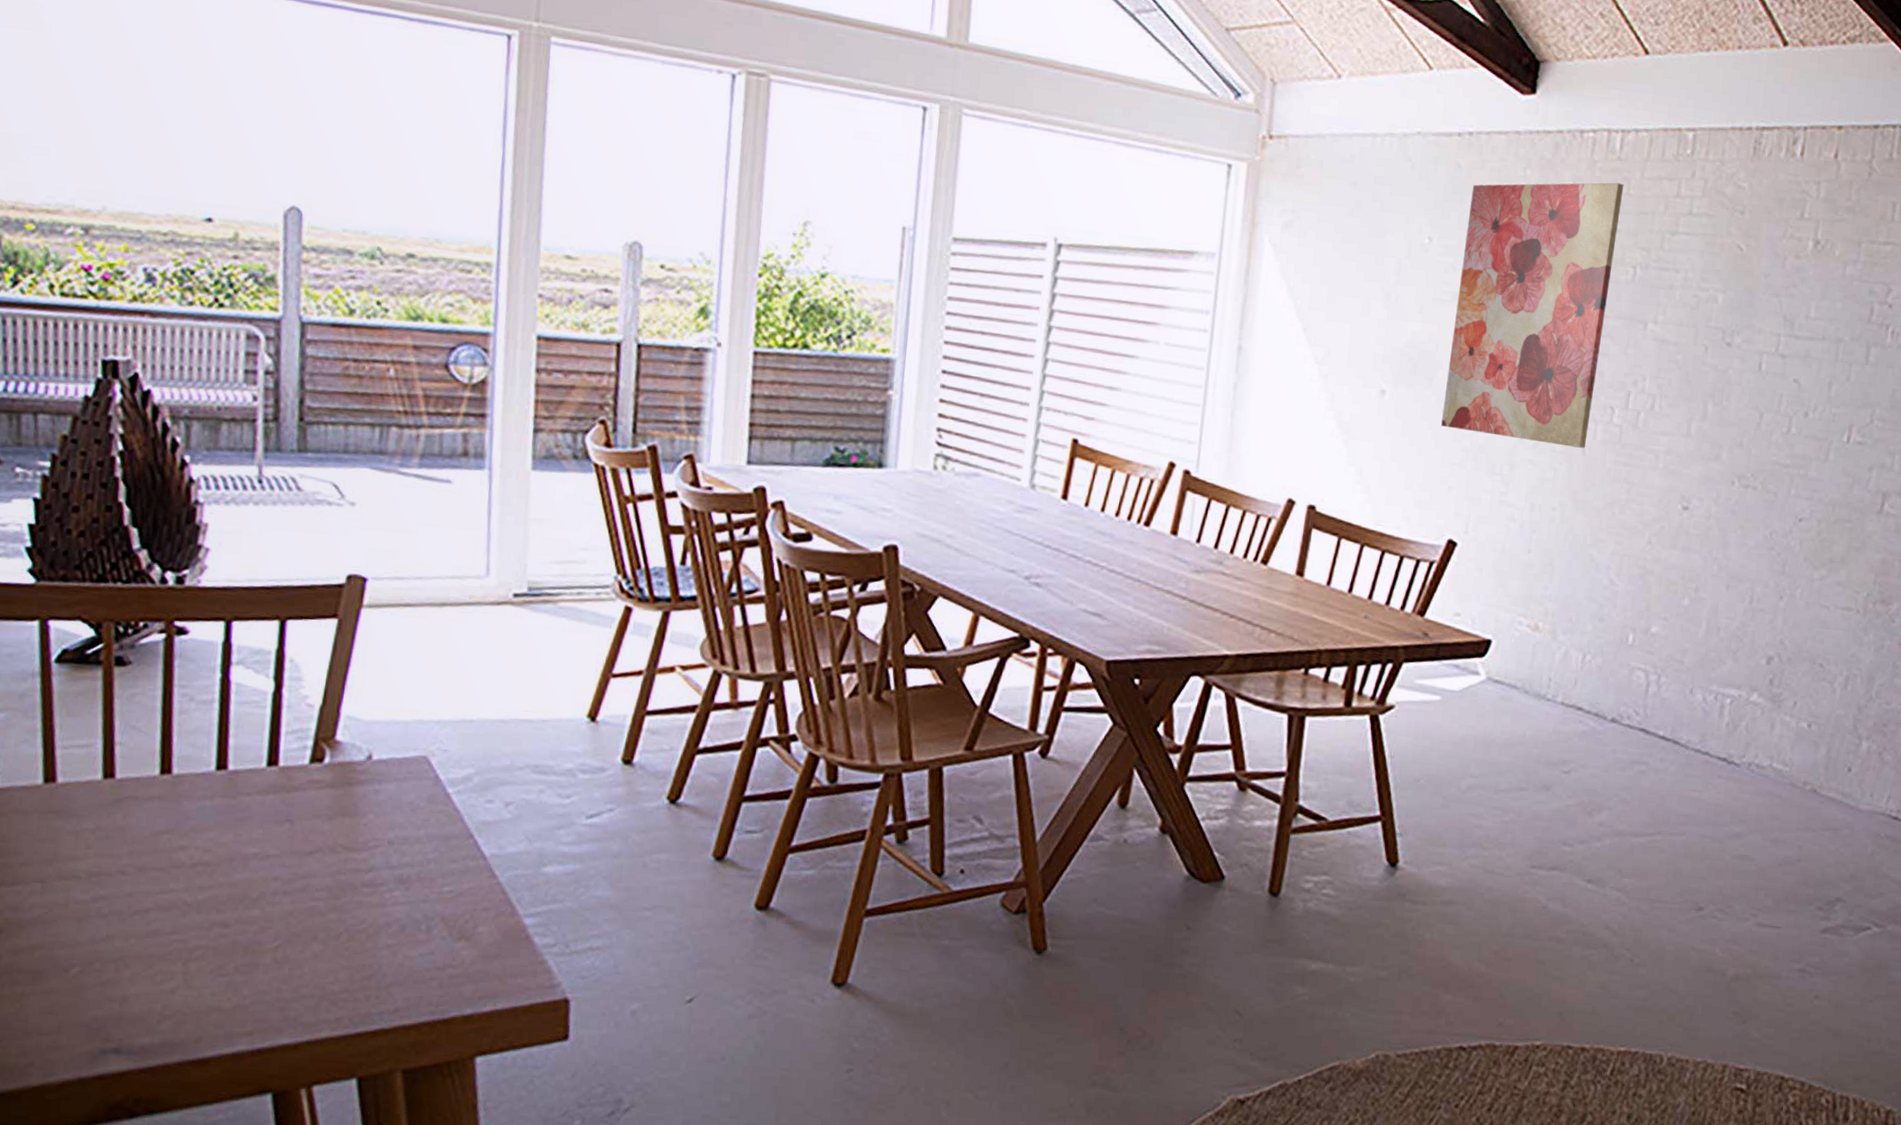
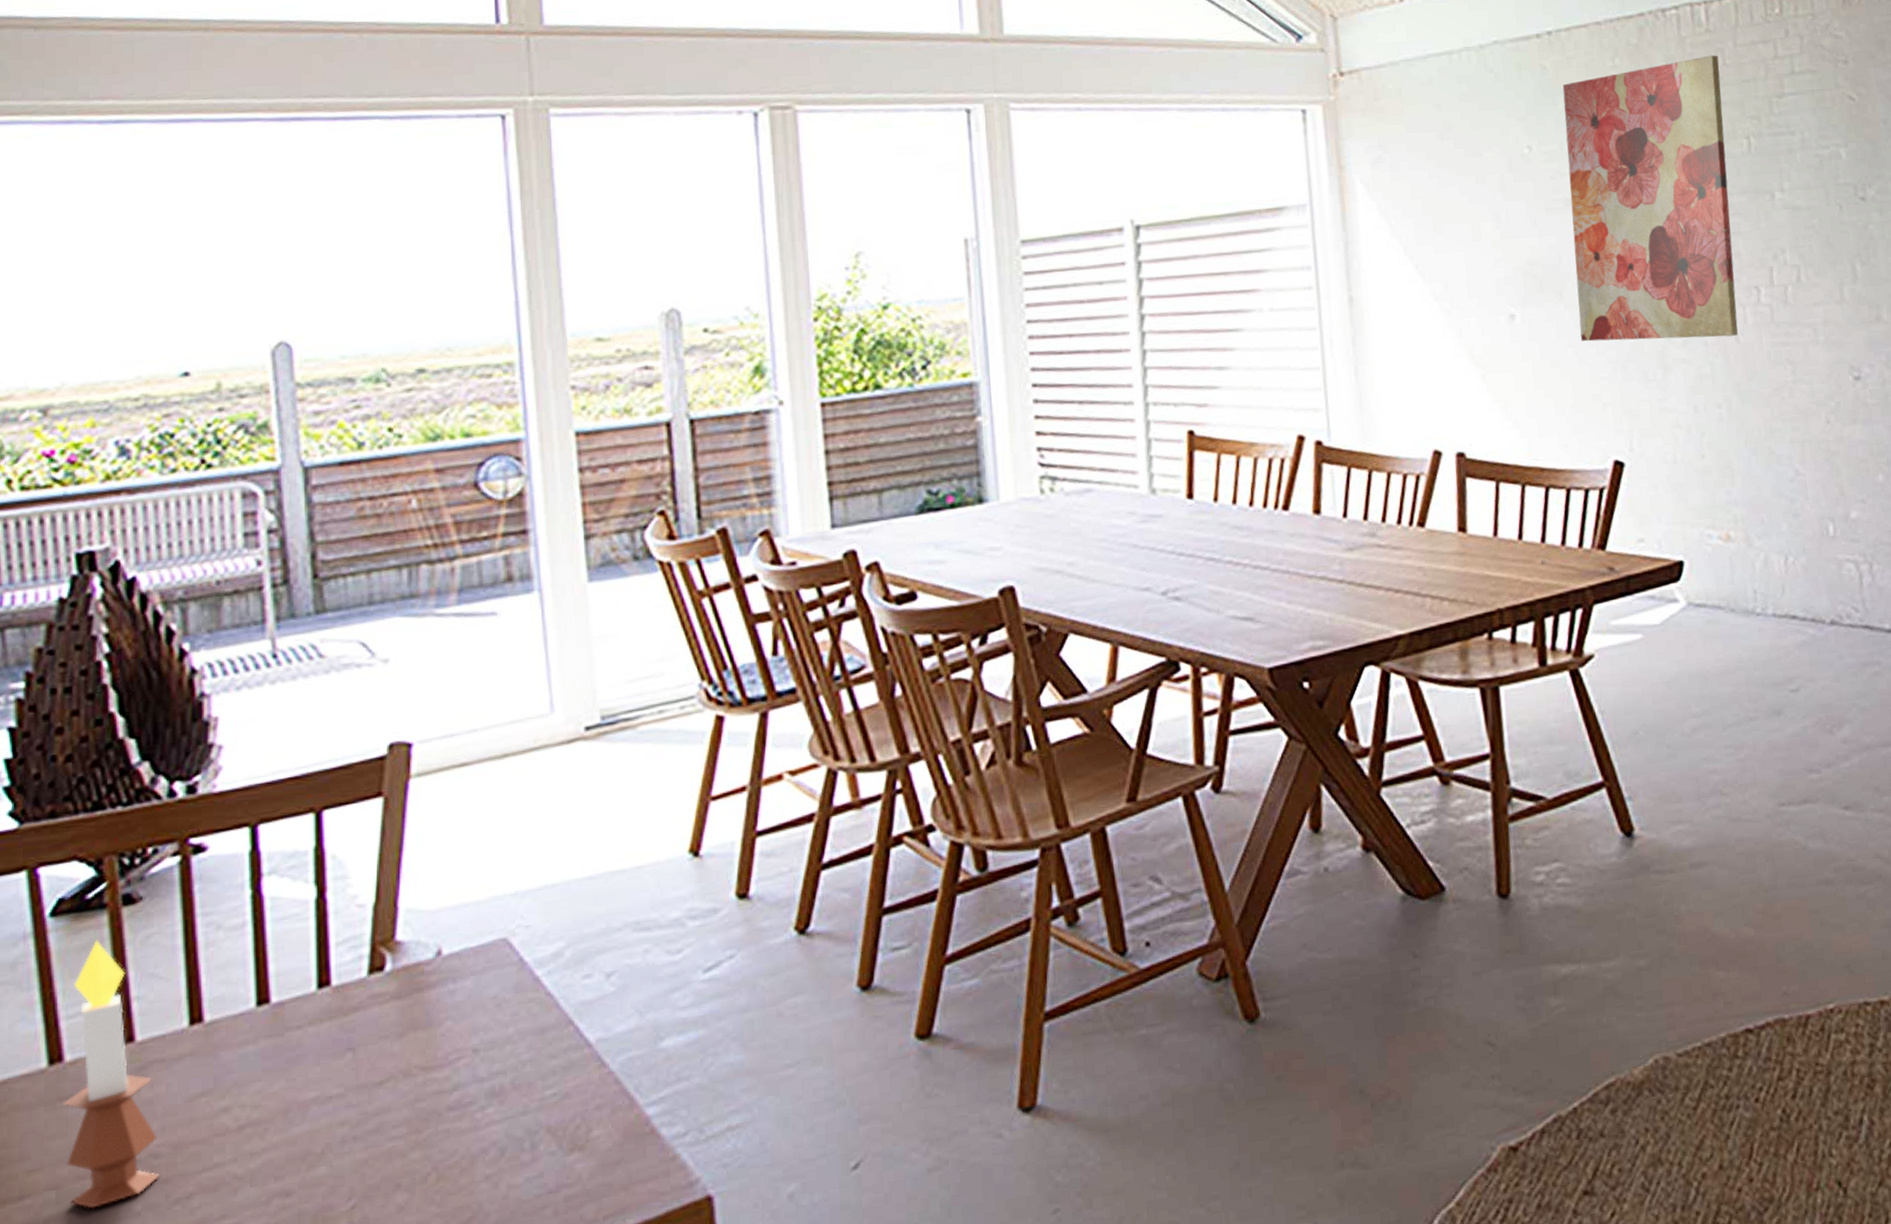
candle: none [51,689,127,904] -> present [62,940,161,1209]

